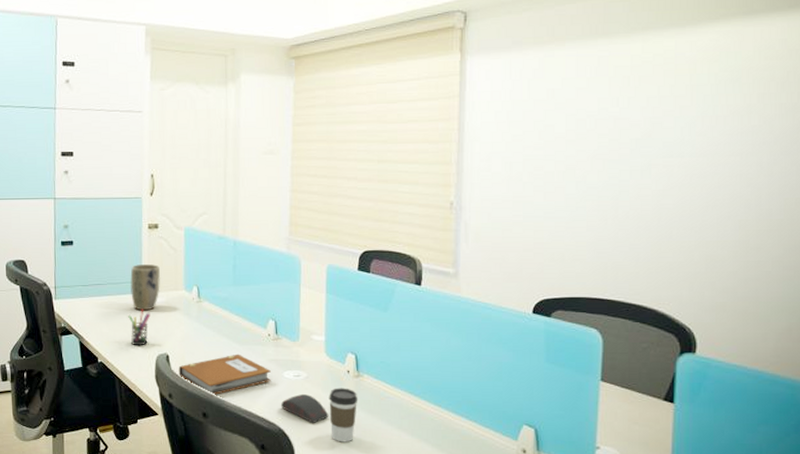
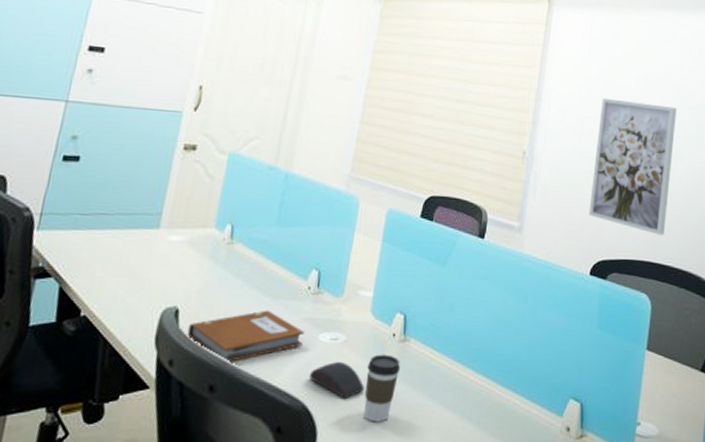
pen holder: present [128,308,151,346] -> none [132,248,166,297]
plant pot: present [130,264,160,311] -> none [143,192,189,251]
wall art: none [525,140,616,272] -> present [588,98,677,236]

